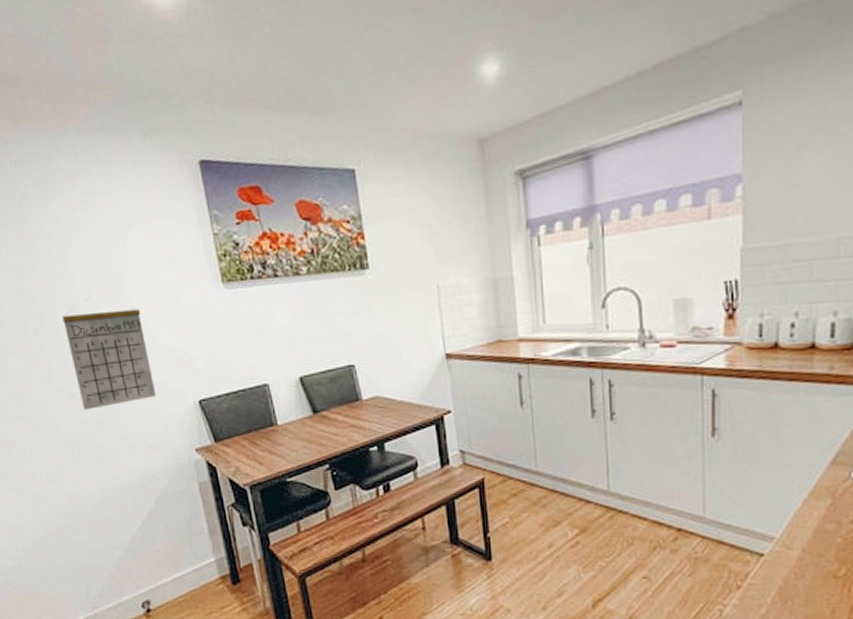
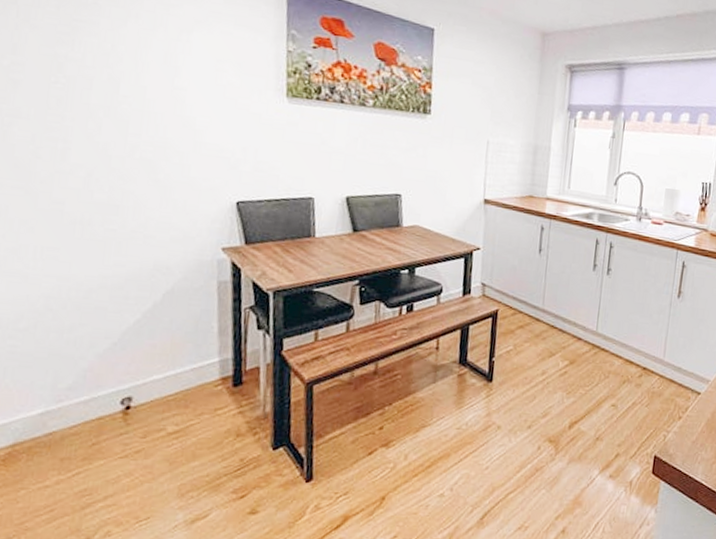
calendar: present [62,299,156,410] -> none [96,81,192,192]

